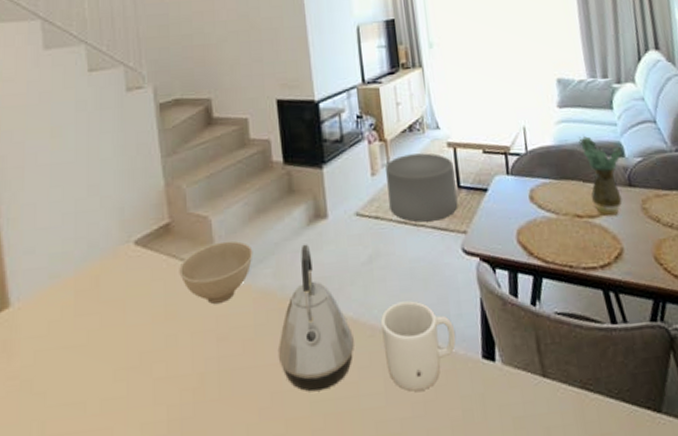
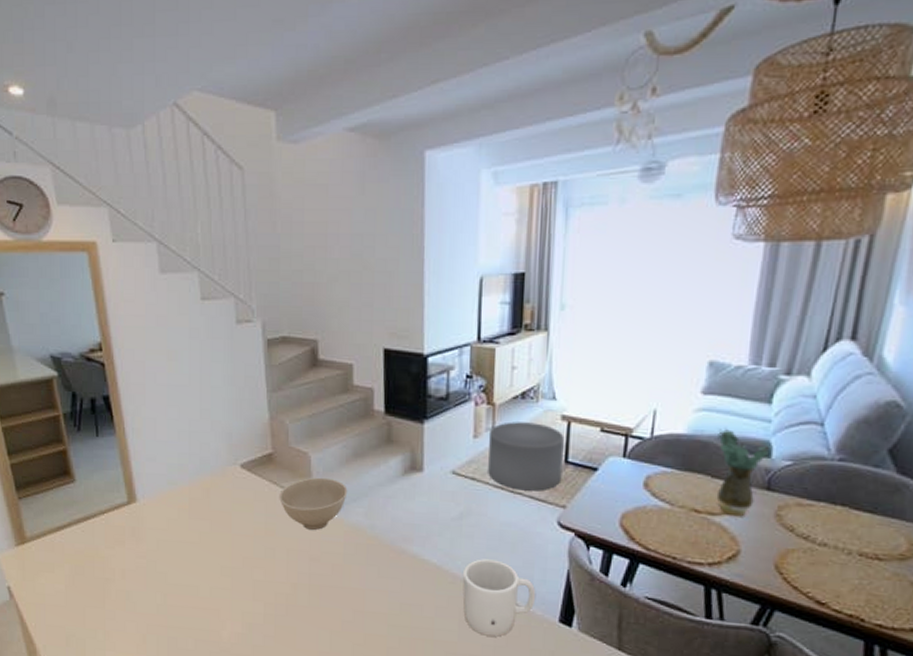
kettle: present [277,244,354,392] -> none [363,492,435,618]

